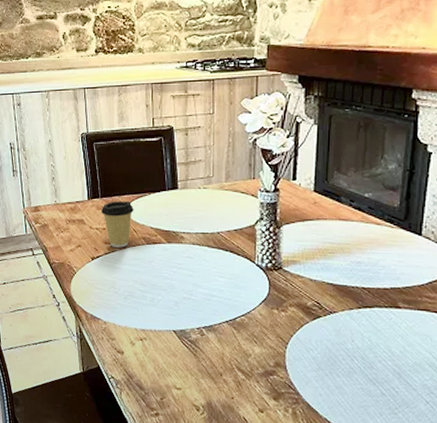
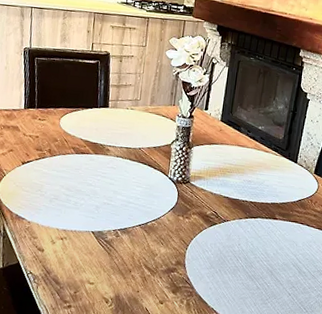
coffee cup: present [100,200,134,248] -> none [35,112,67,155]

